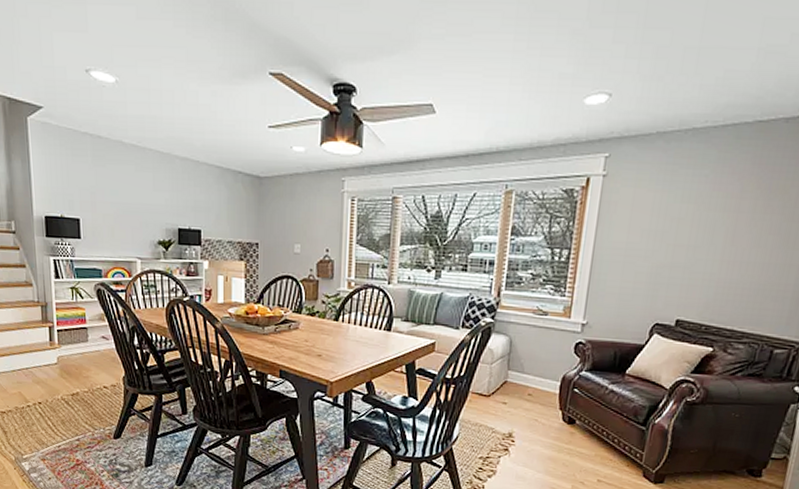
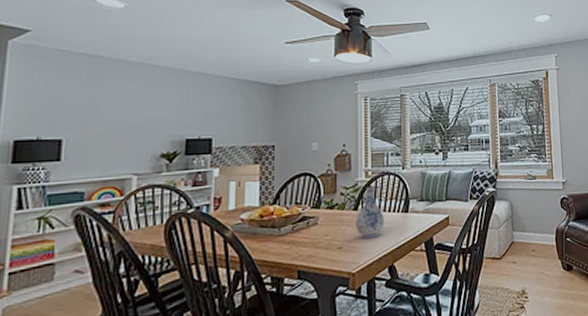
vase: none [336,298,366,352] -> present [356,187,385,239]

